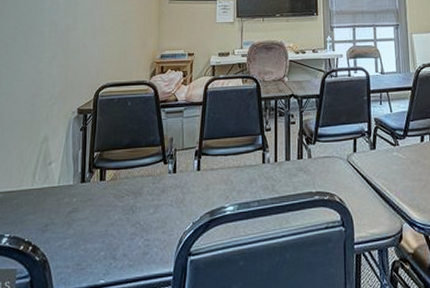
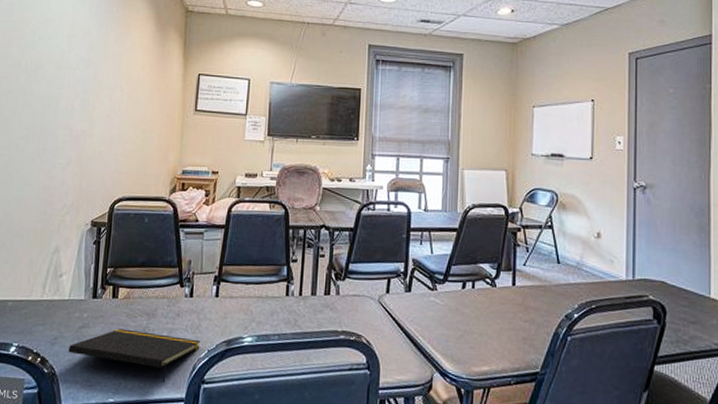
notepad: none [59,209,185,259] -> present [68,328,200,383]

